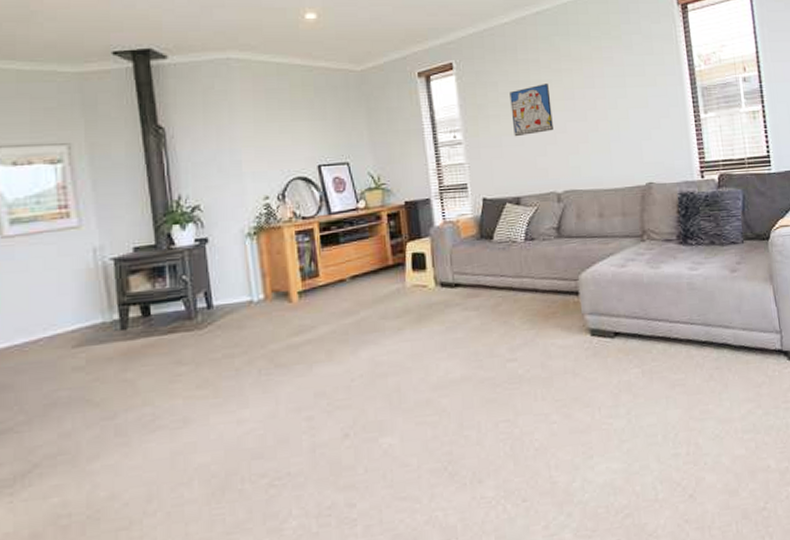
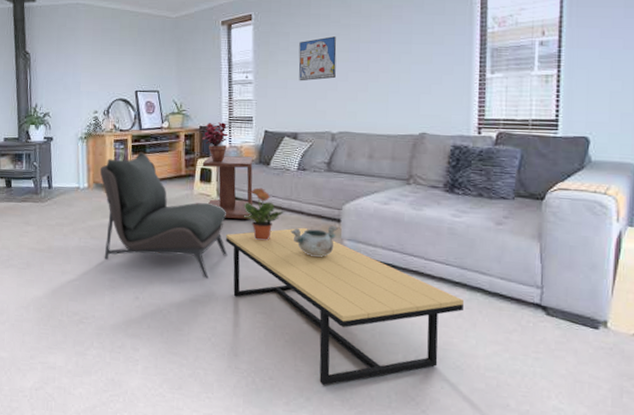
armless chair: none [279,243,456,392] -> present [99,152,228,279]
potted plant: none [409,194,441,244] -> present [202,122,229,163]
side table: none [413,231,480,311] -> present [202,155,253,219]
coffee table: none [451,307,715,494] -> present [226,227,465,386]
potted plant: none [468,267,517,333] -> present [243,187,285,241]
decorative bowl: none [526,300,577,341] -> present [290,225,338,258]

